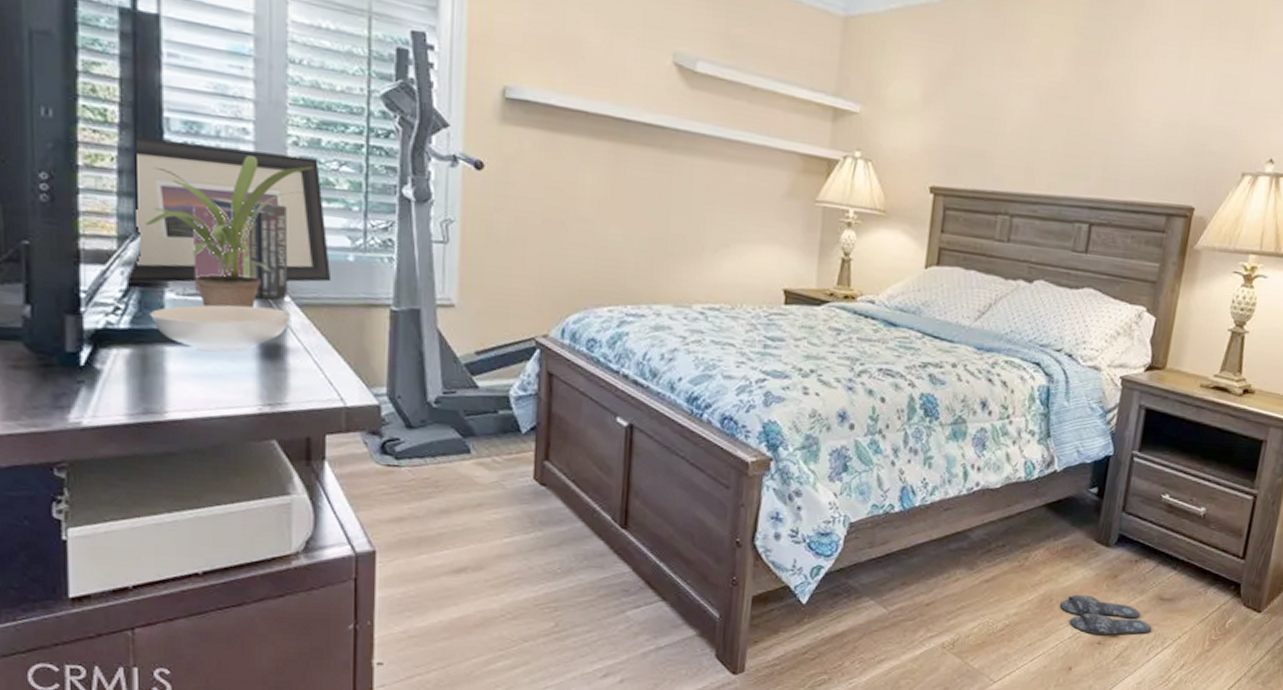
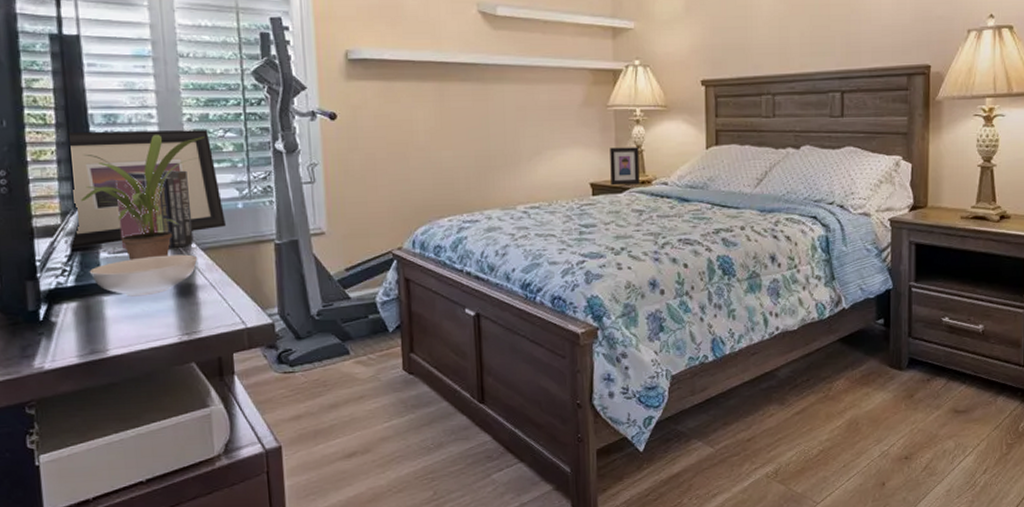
picture frame: none [808,251,846,299] -> present [610,147,640,186]
slippers: present [1059,594,1152,636] -> none [865,415,952,451]

